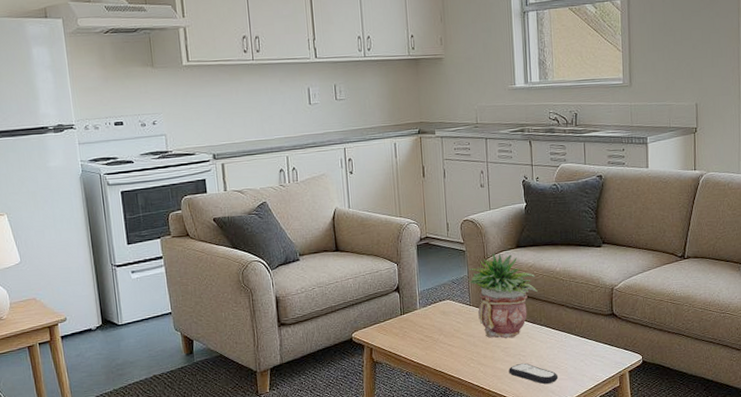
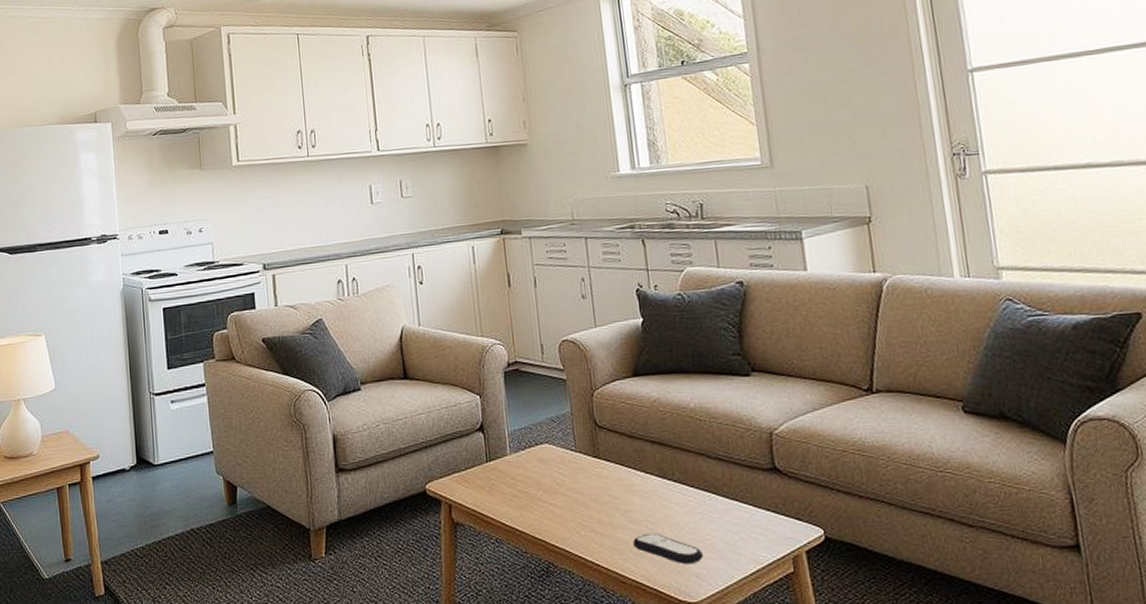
potted plant: present [468,252,538,339] -> none [571,381,666,499]

